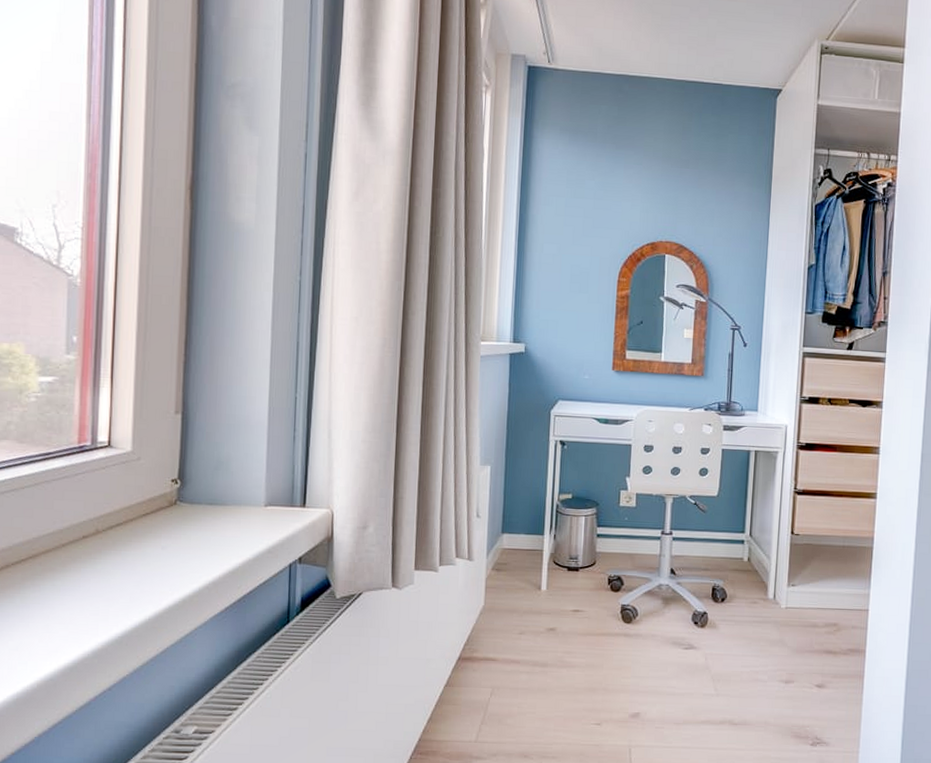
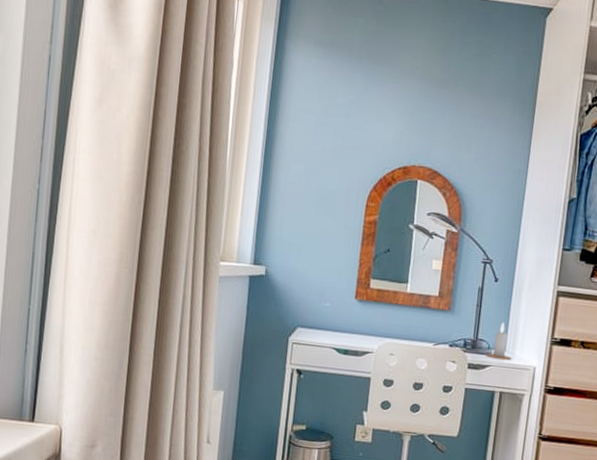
candle: none [740,385,764,421] -> present [486,322,511,360]

